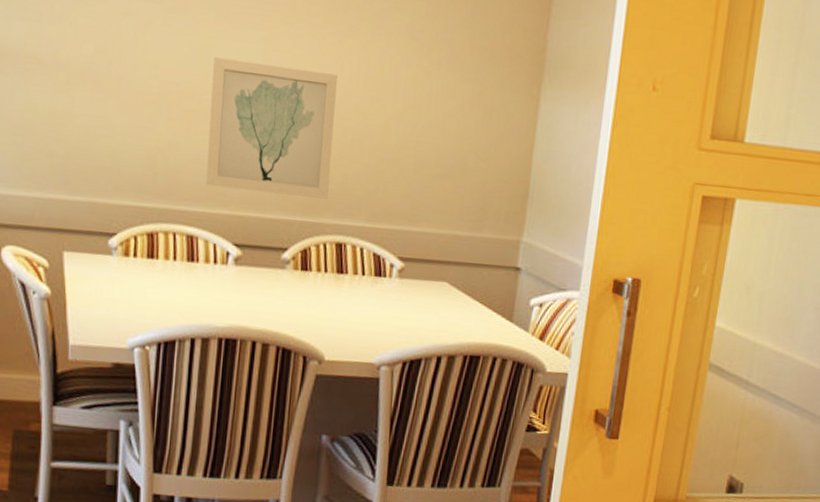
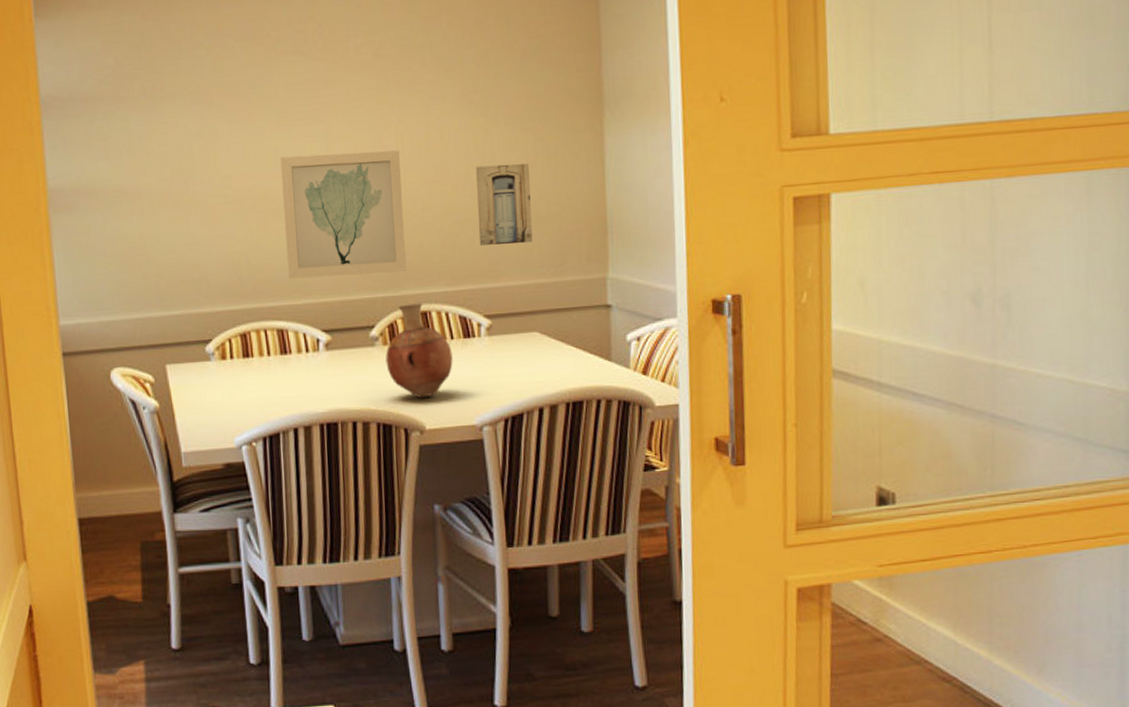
vase: none [294,232,362,329] -> present [385,303,453,398]
wall art: none [403,107,465,194] -> present [476,163,533,246]

